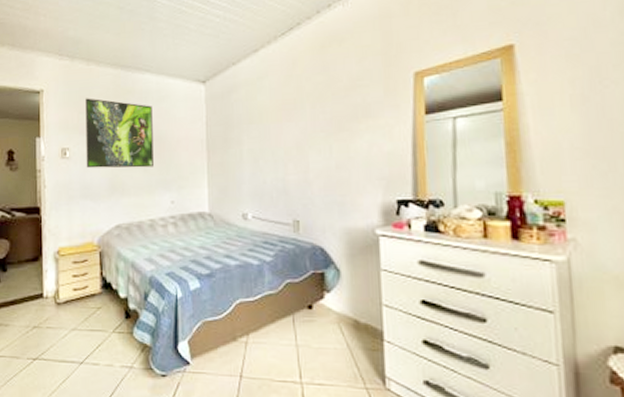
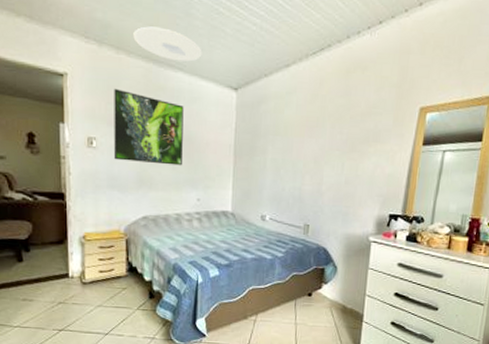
ceiling light: none [102,34,168,64] -> present [133,26,202,62]

